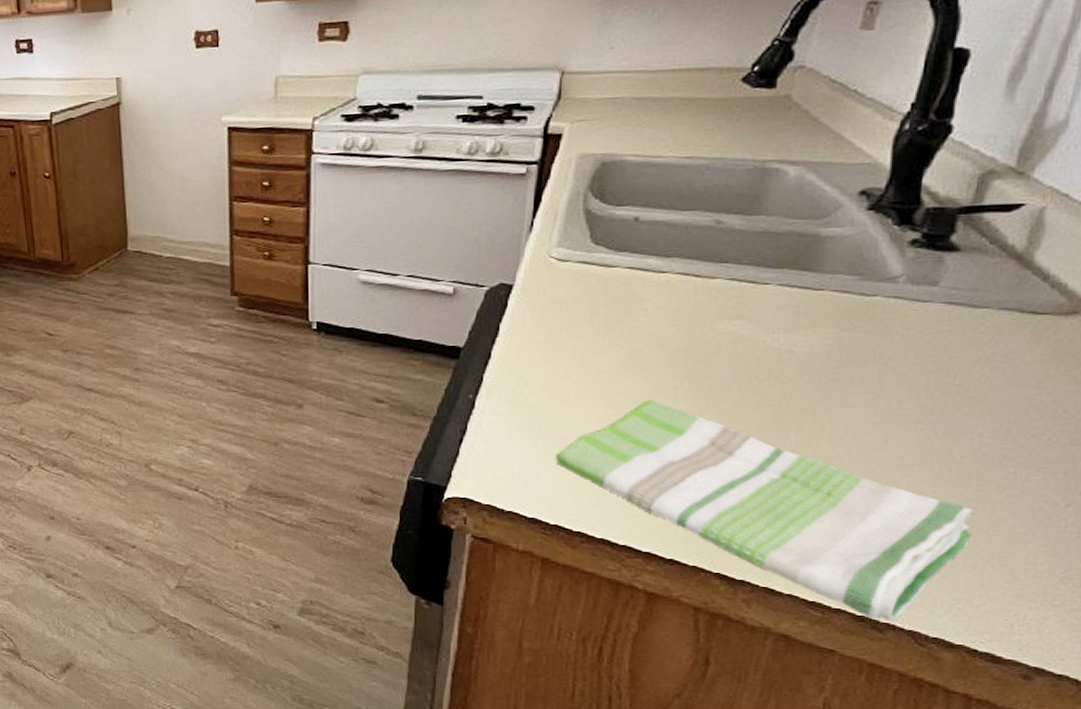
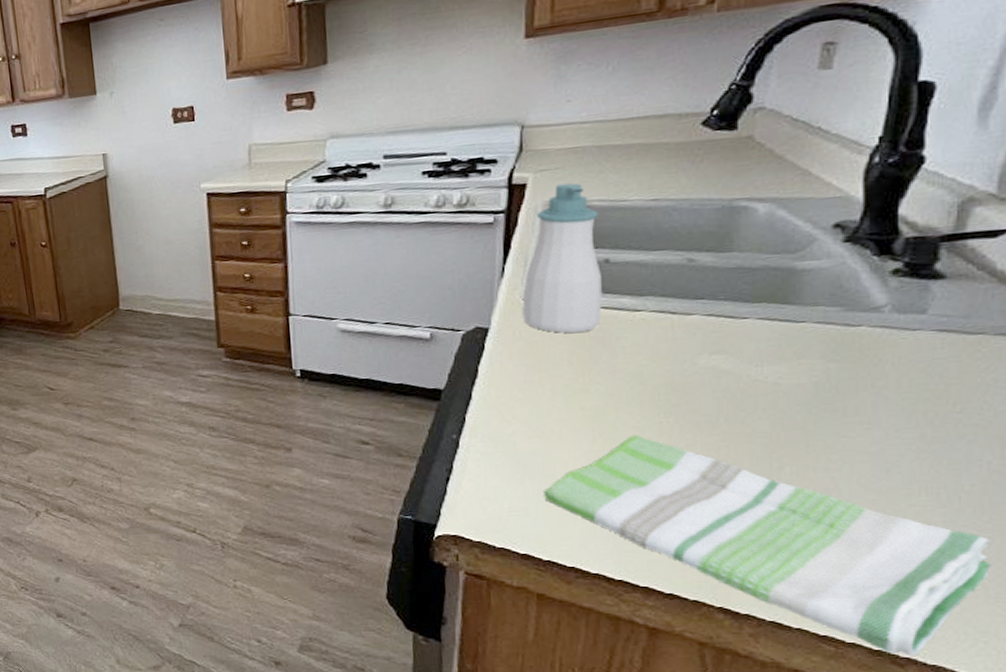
soap bottle: none [548,135,632,293] -> present [522,183,602,333]

